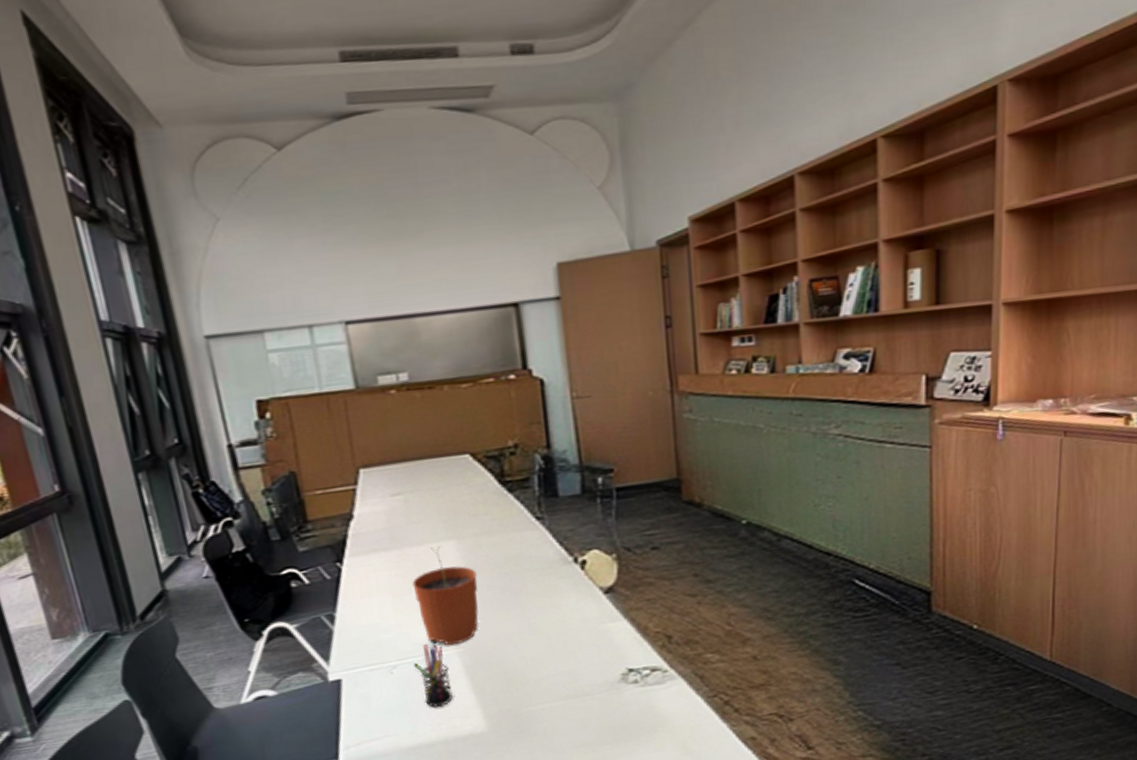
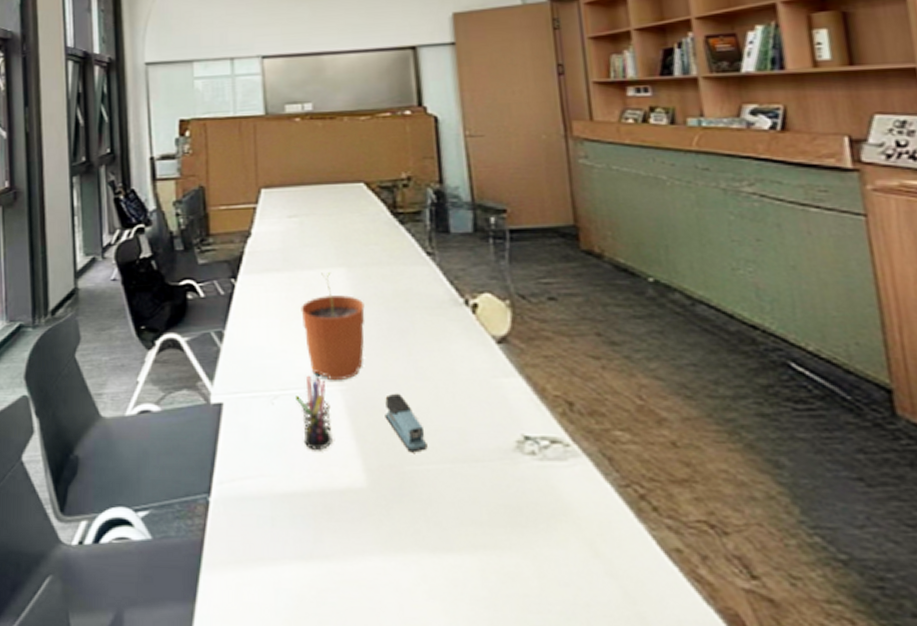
stapler: none [501,648,542,697] -> present [385,393,428,453]

